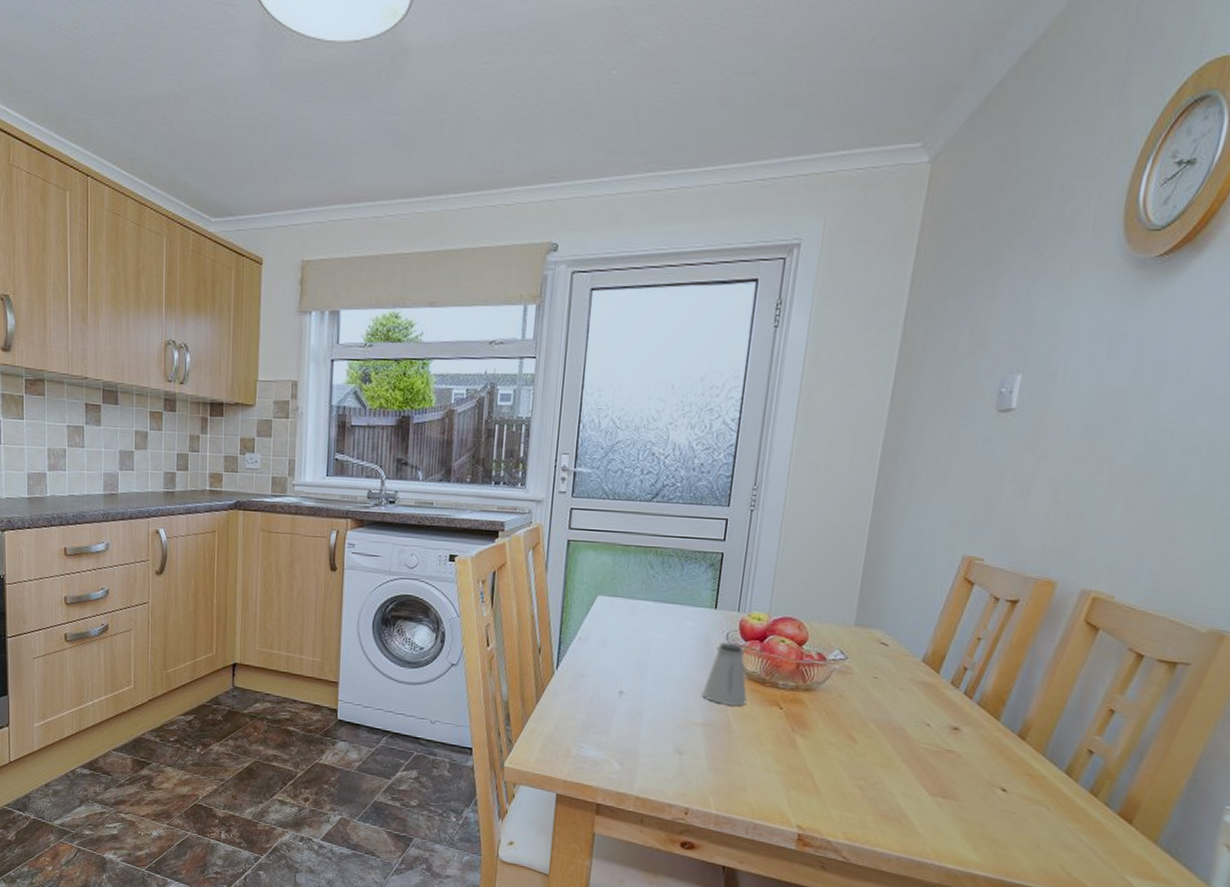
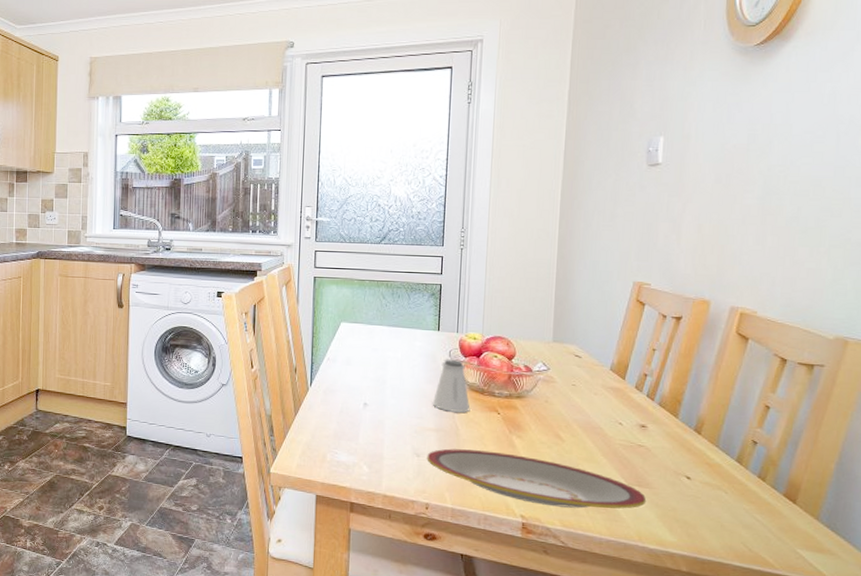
plate: none [690,746,950,823] -> present [427,448,647,509]

